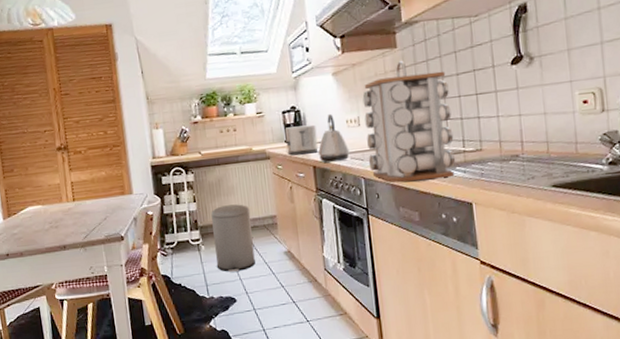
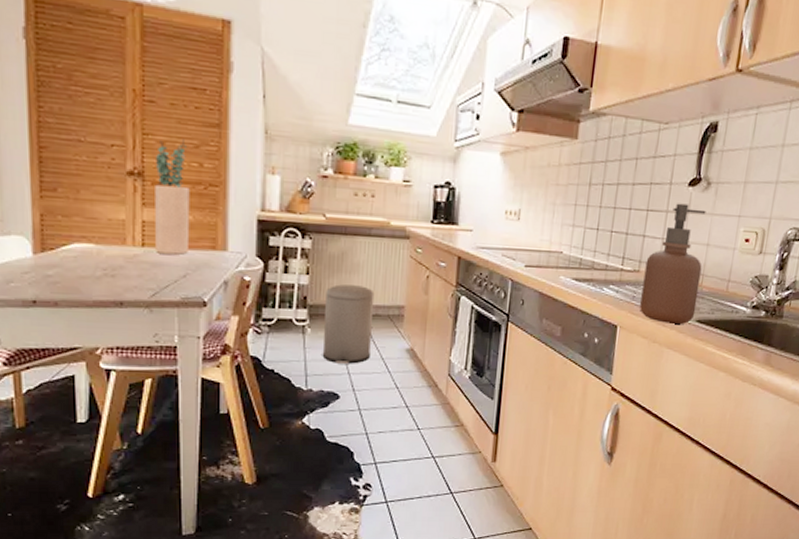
vase: none [74,116,106,205] -> present [155,139,190,255]
toaster: present [284,124,319,156] -> none [431,205,470,242]
kettle: present [318,113,350,163] -> none [466,199,502,258]
spice rack: present [362,60,456,183] -> none [520,154,622,296]
soap dispenser: none [486,81,549,194] -> present [640,203,706,325]

